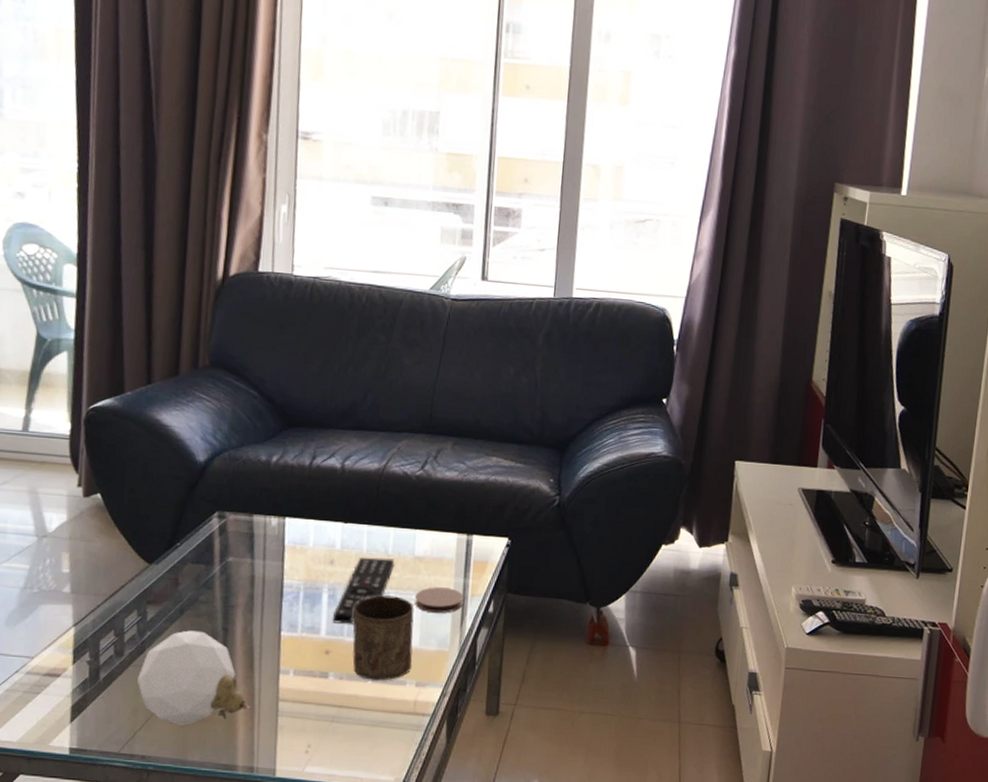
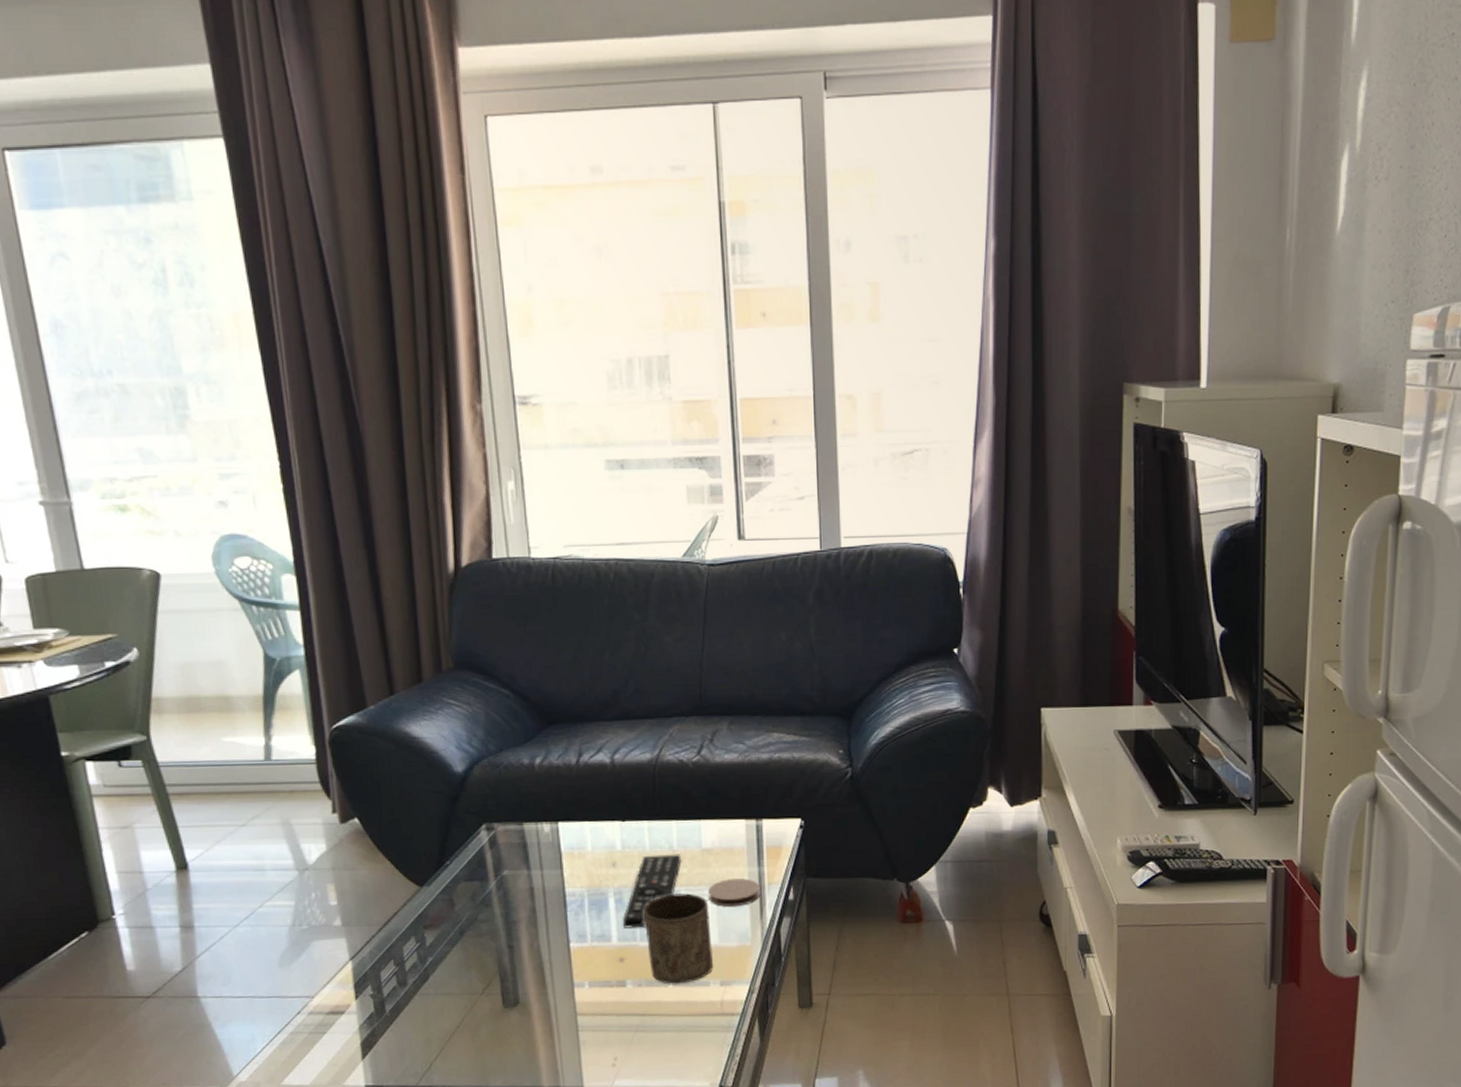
decorative egg: present [136,630,252,726] -> none [424,951,550,1051]

